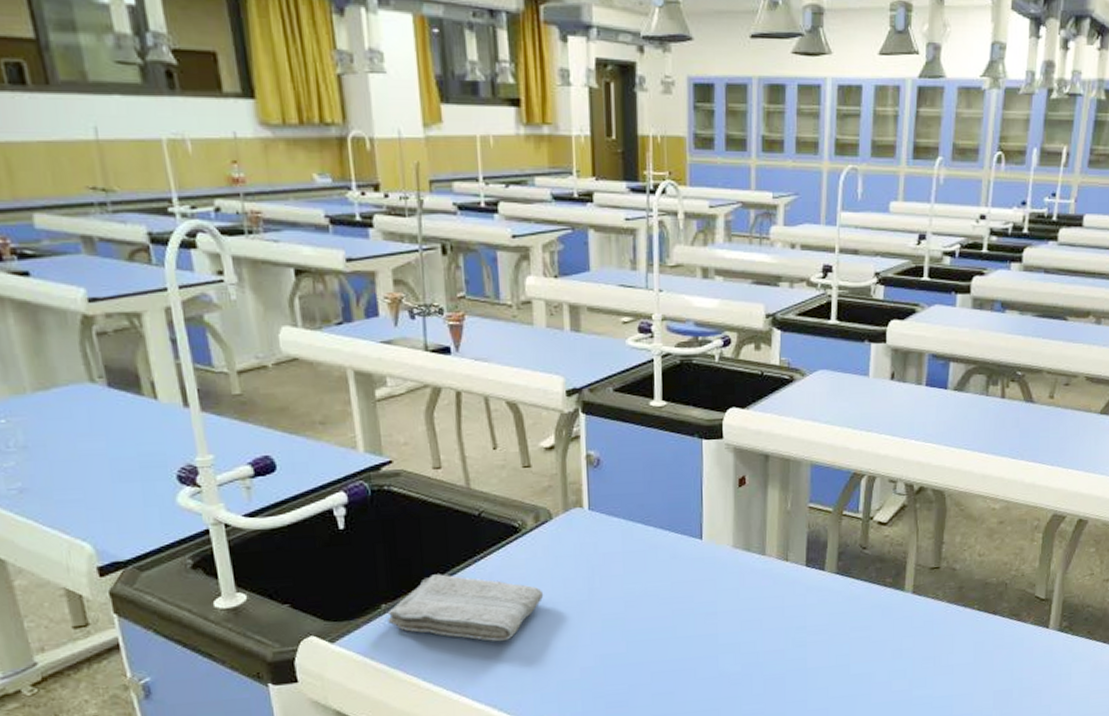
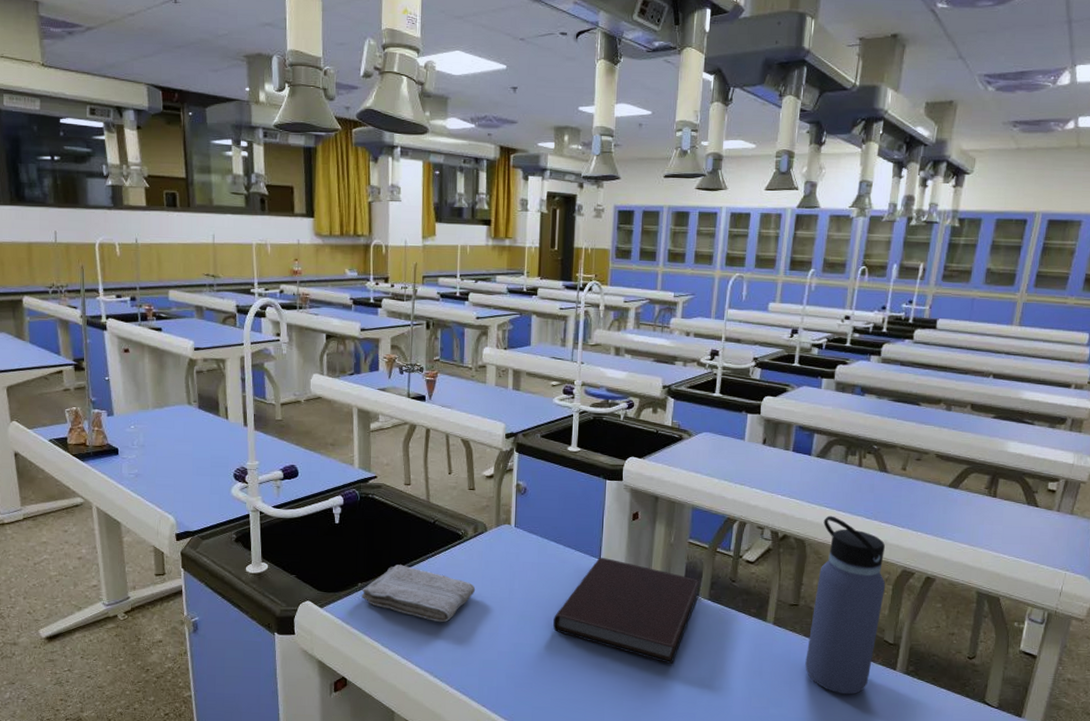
notebook: none [648,537,825,656] -> present [553,558,700,665]
water bottle: none [950,459,1034,663] -> present [805,515,885,695]

